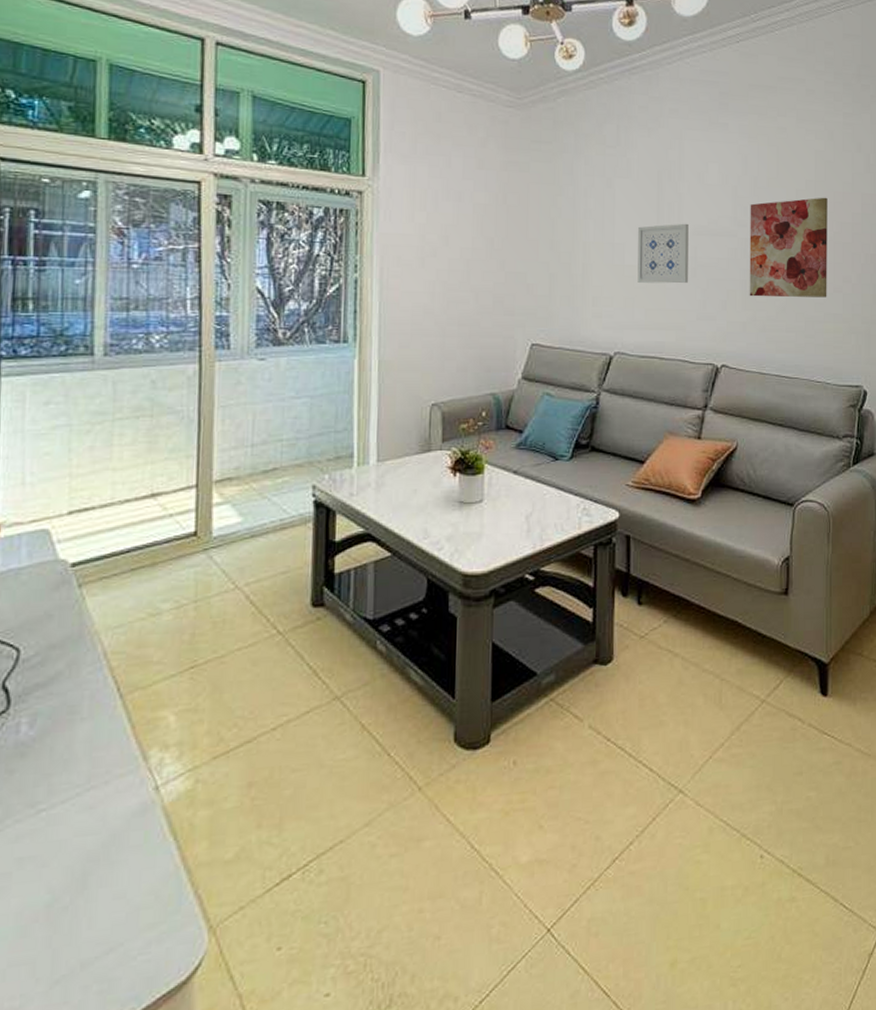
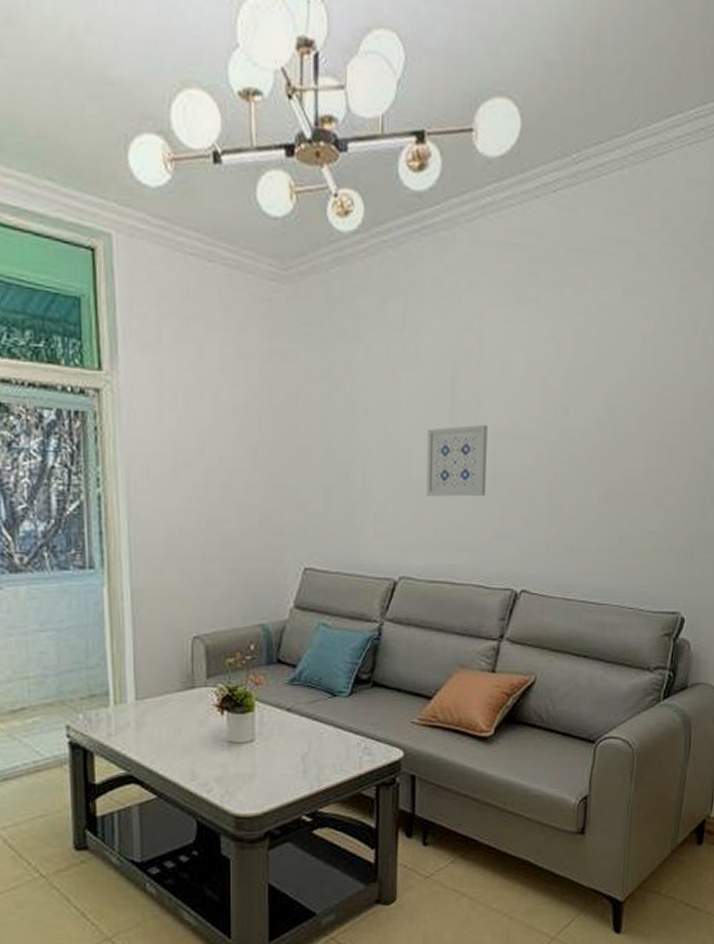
wall art: present [749,197,828,298] -> none [556,390,654,512]

